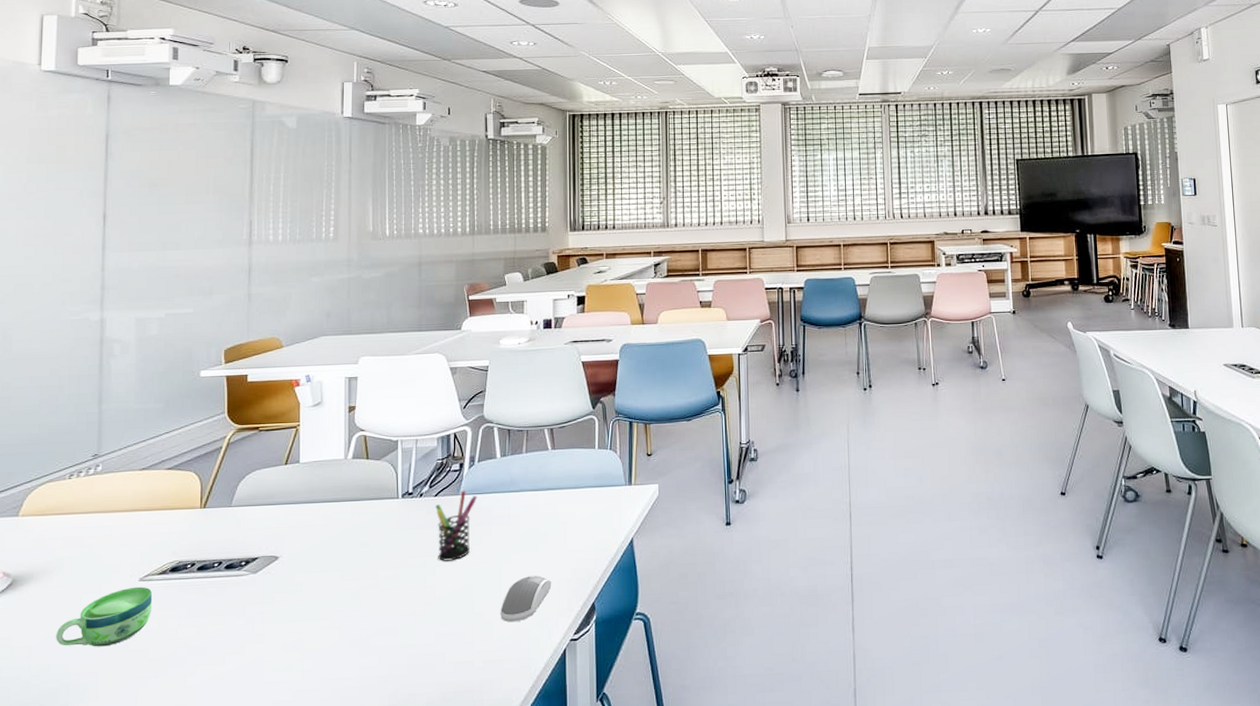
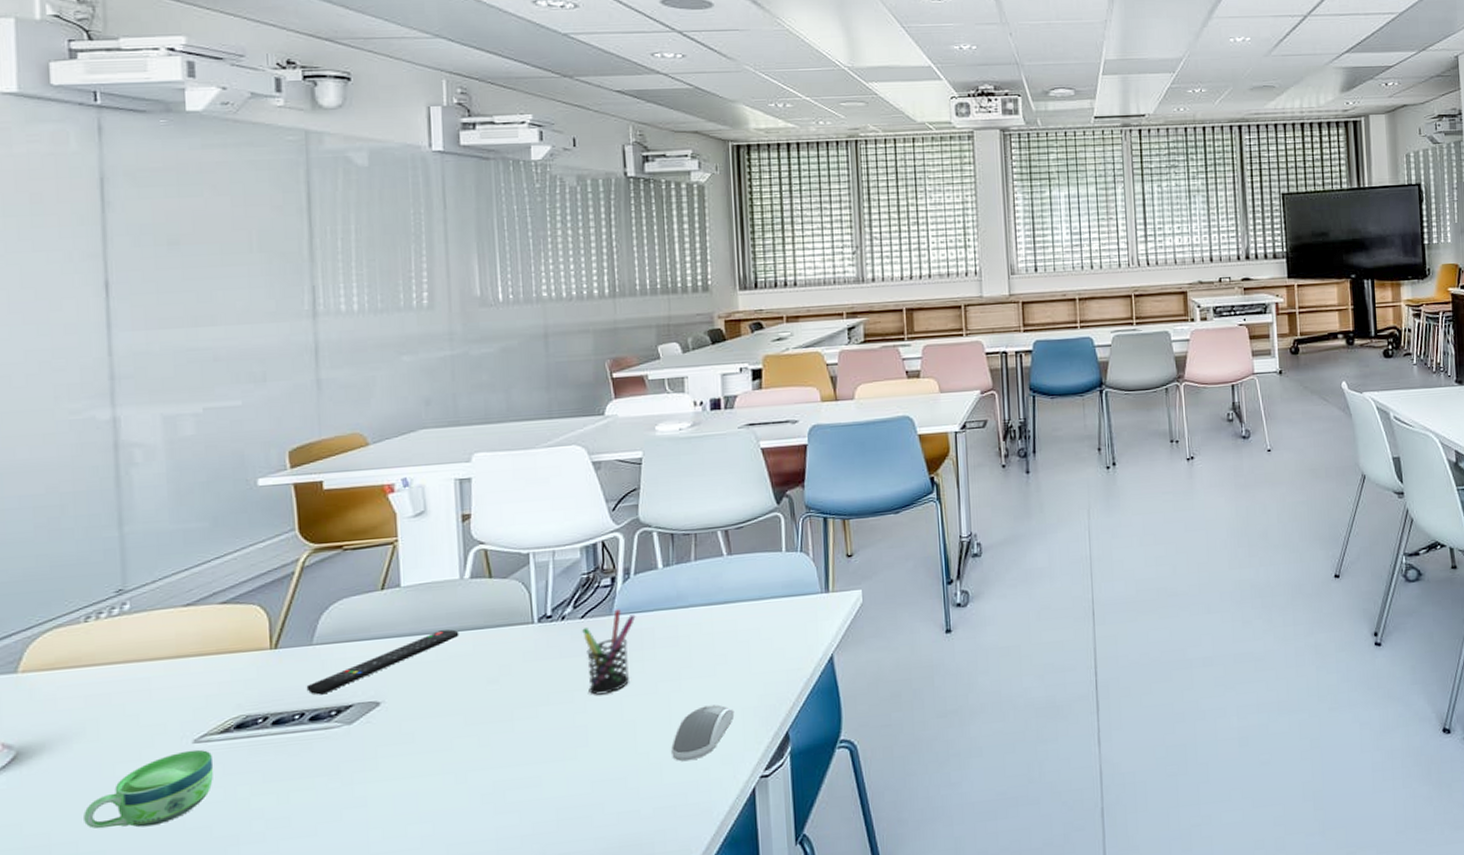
remote control: none [225,500,341,548] -> present [306,629,459,695]

